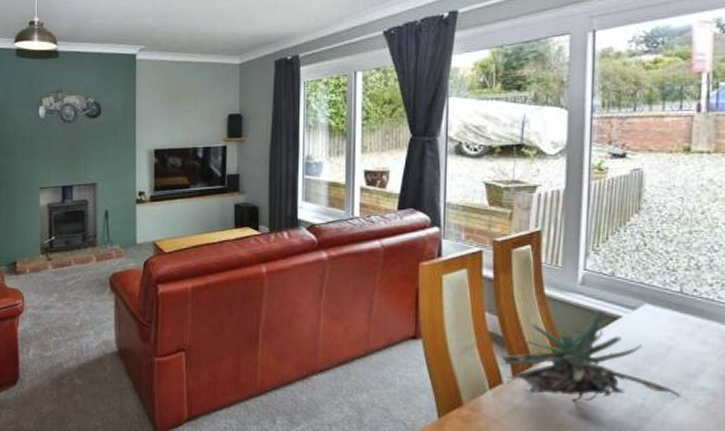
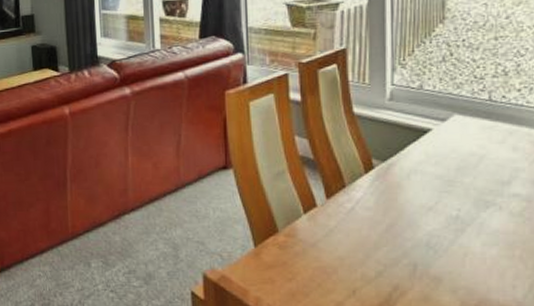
plant: present [499,310,682,401] -> none [312,124,496,219]

